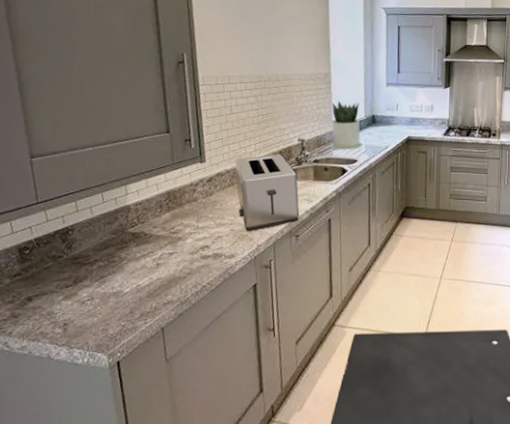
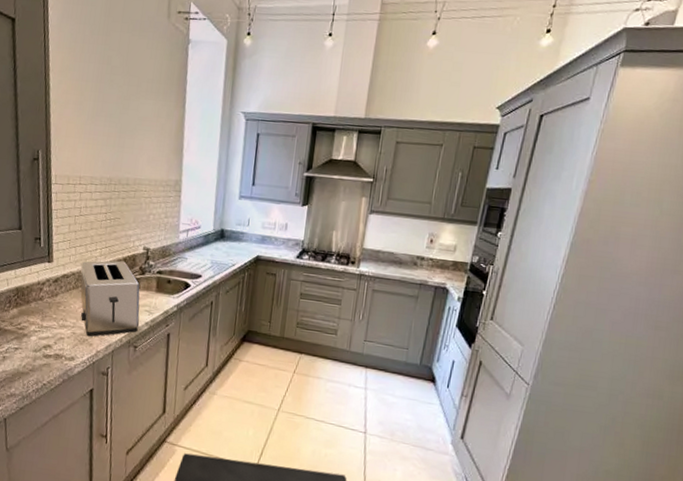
planter: present [330,101,363,151] -> none [175,211,210,265]

